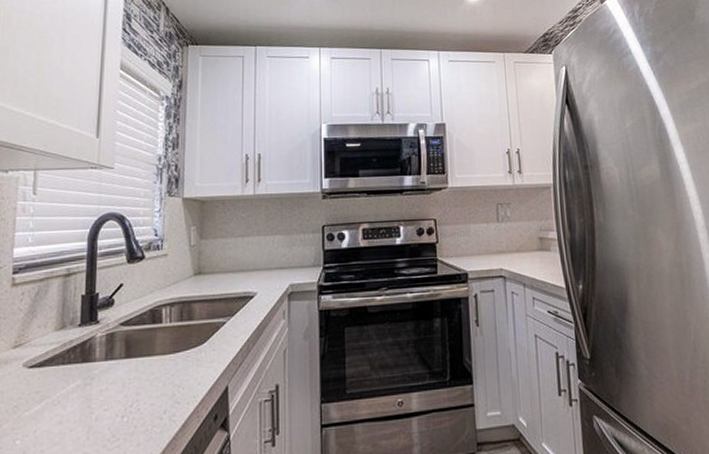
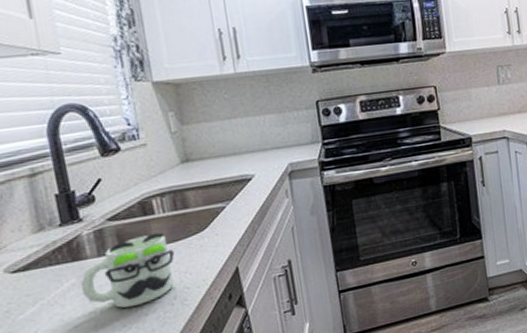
mug: none [84,341,173,417] -> present [81,232,175,308]

